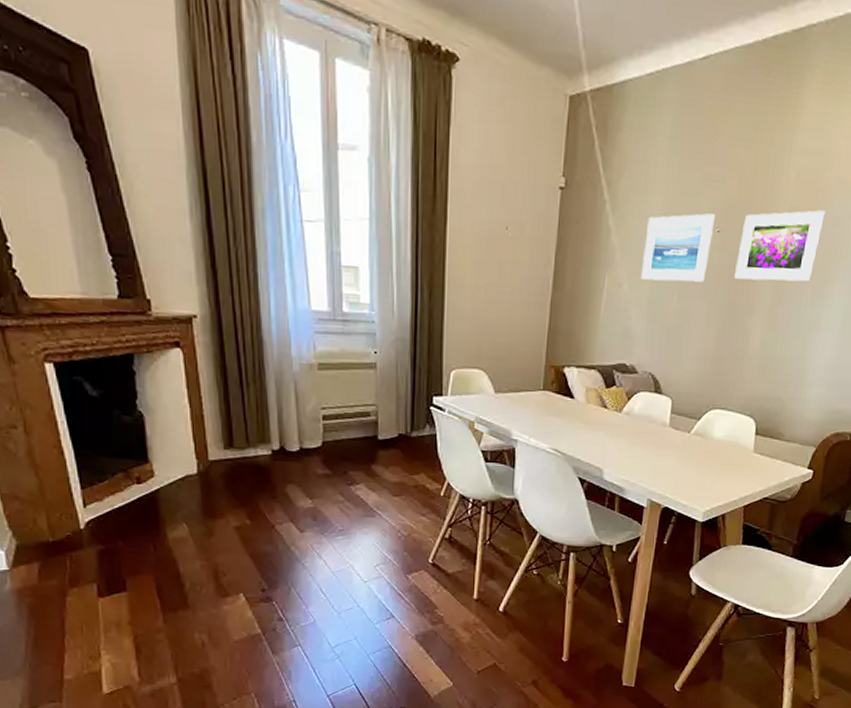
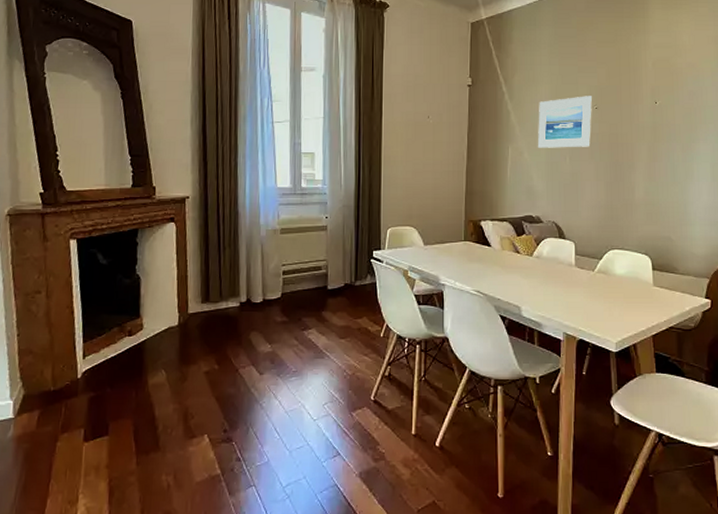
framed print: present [735,210,825,282] -> none [614,87,682,143]

